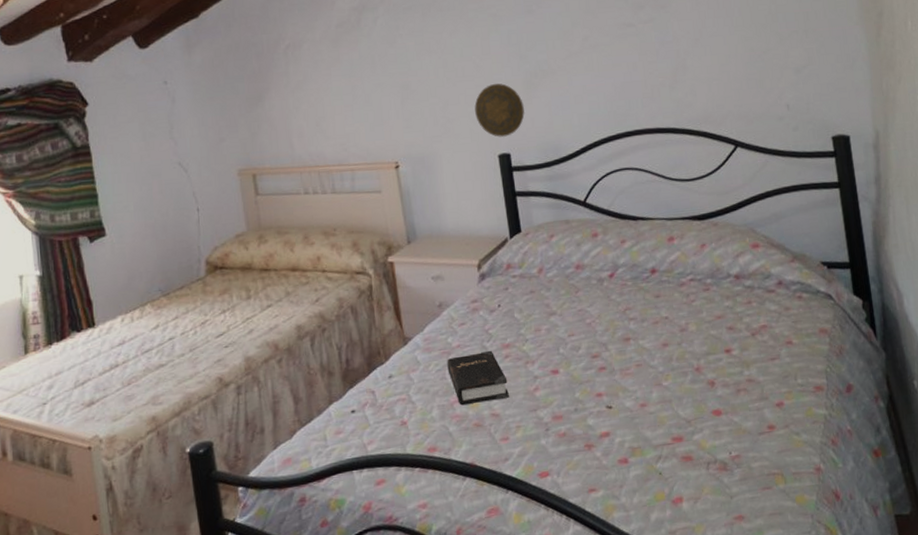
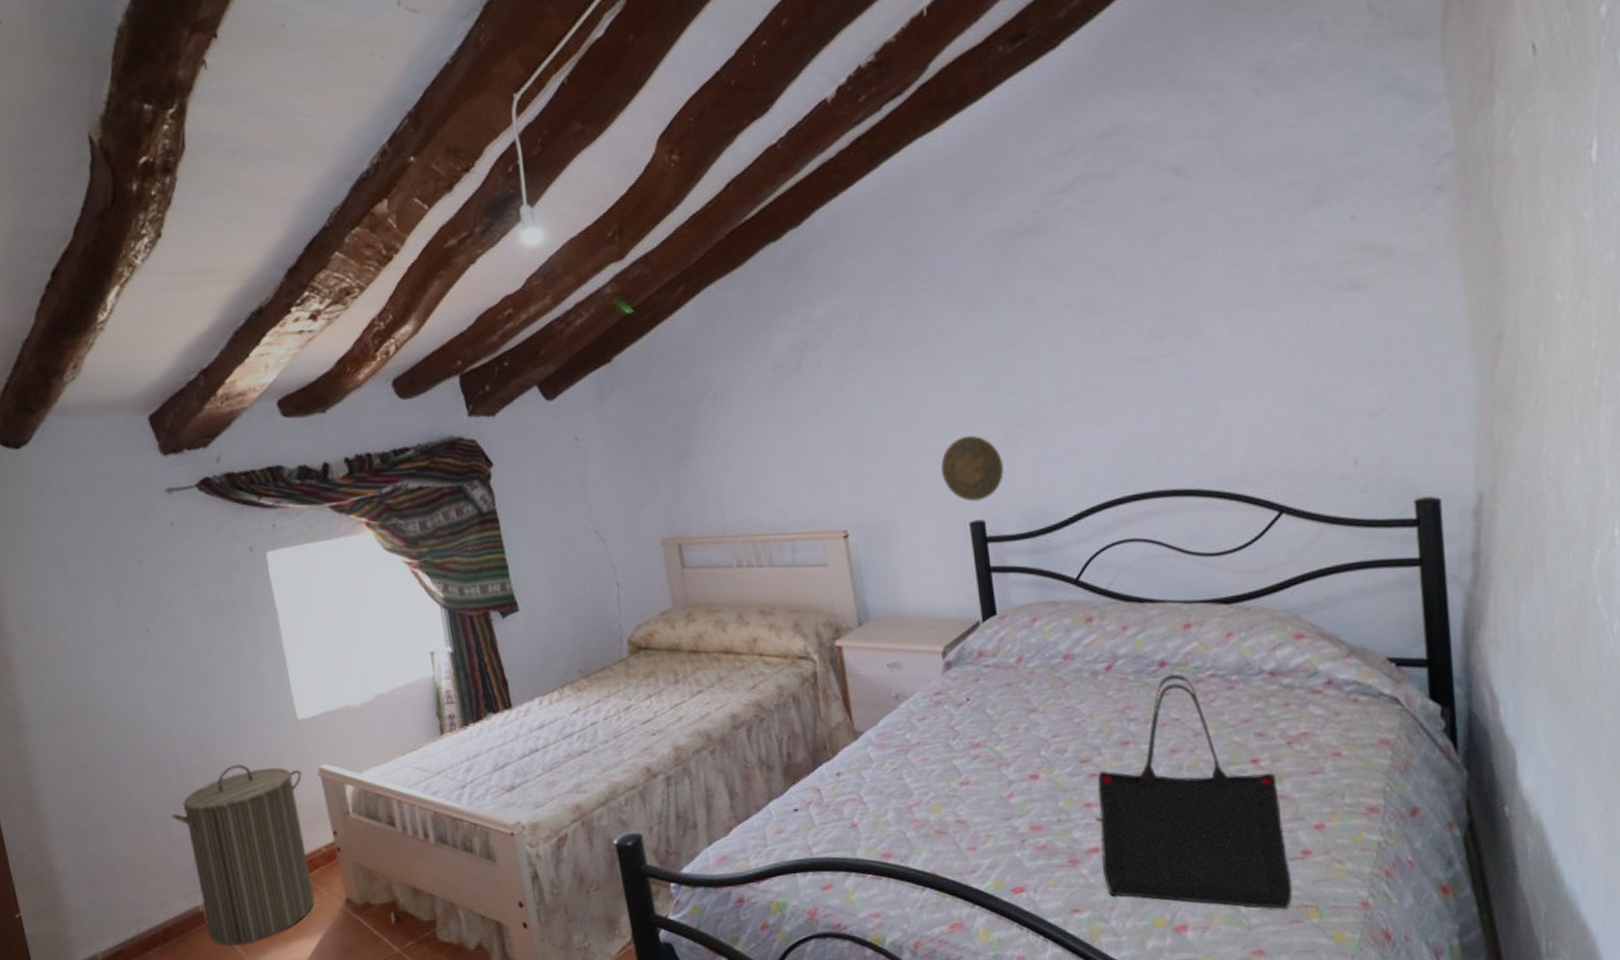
hardback book: present [447,350,509,406] -> none [904,749,978,810]
tote bag: none [606,279,763,479] -> present [1097,673,1293,910]

